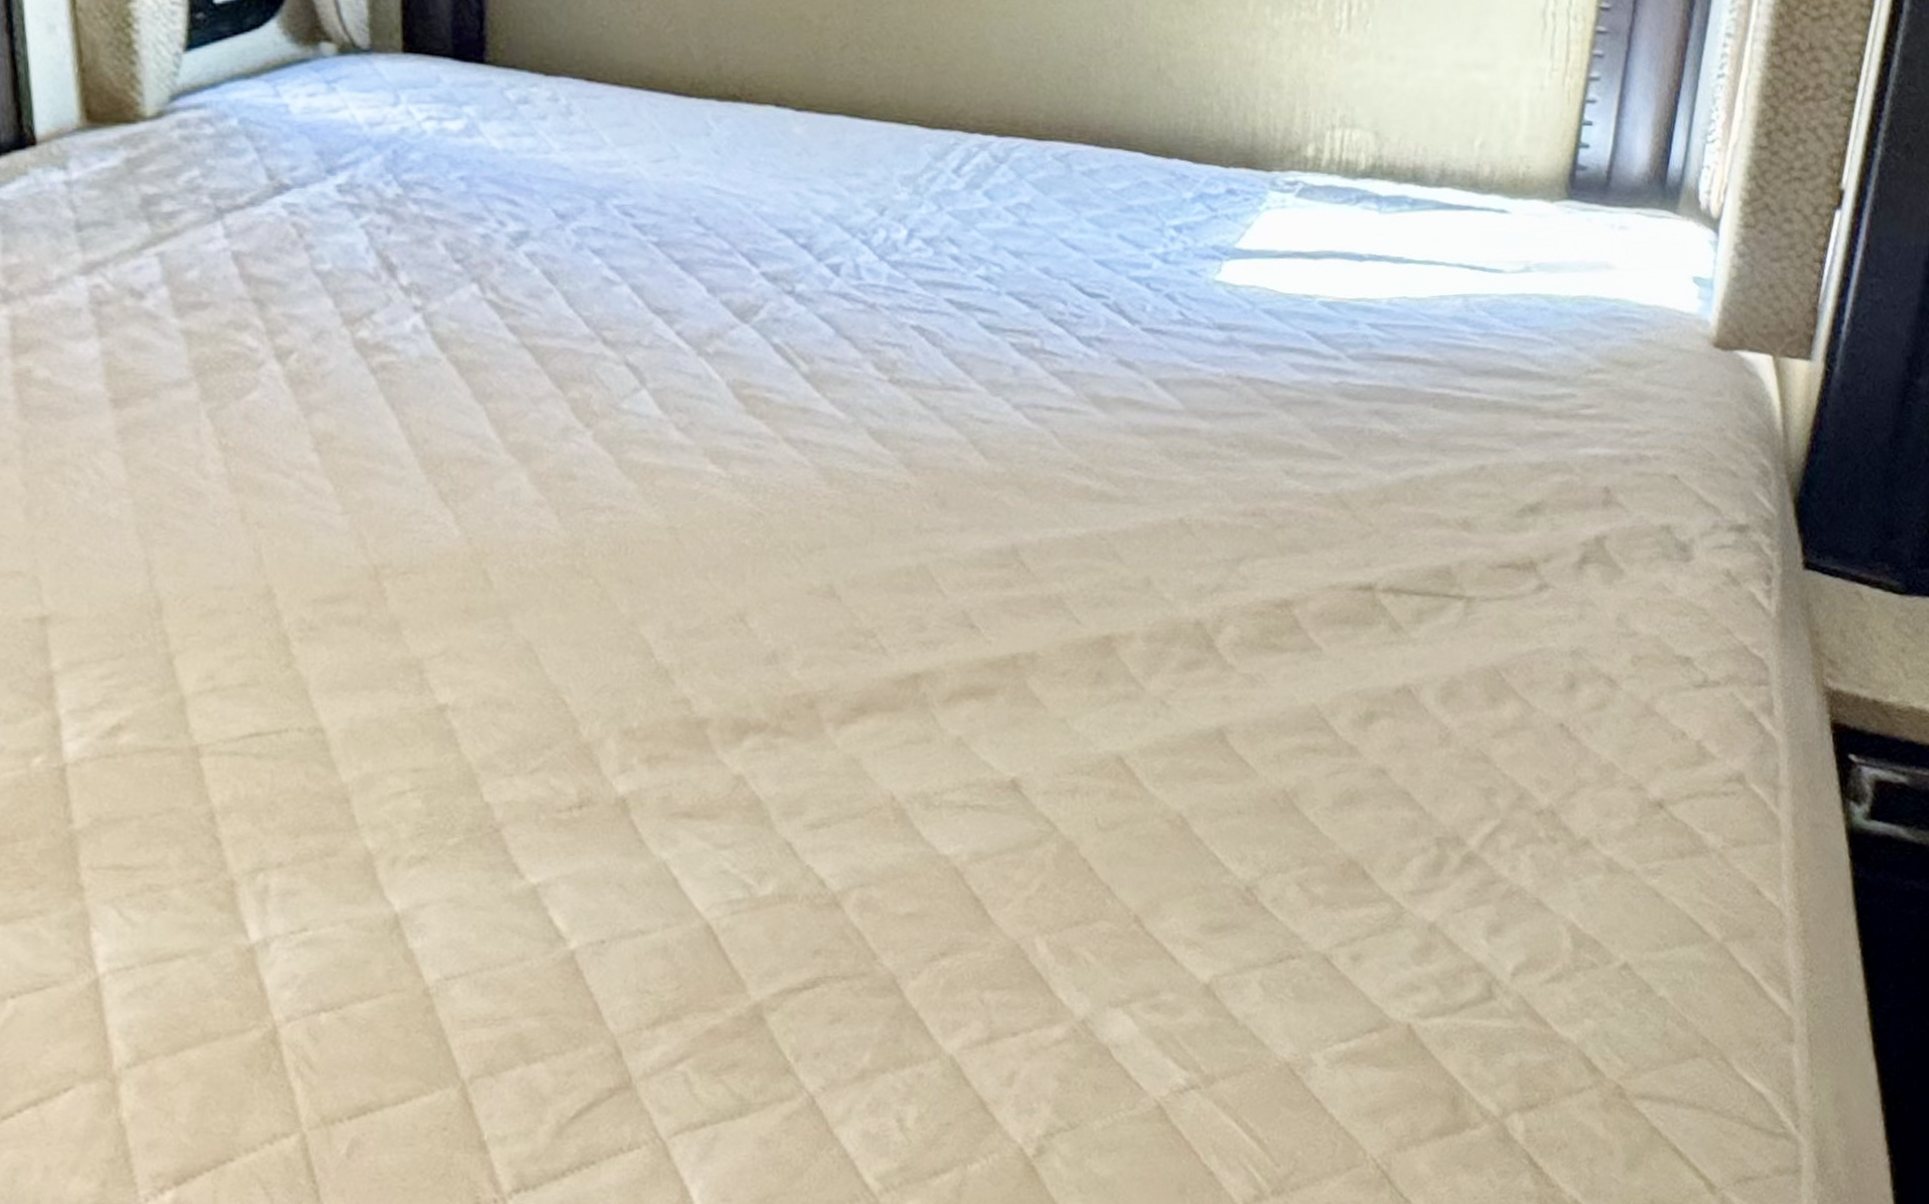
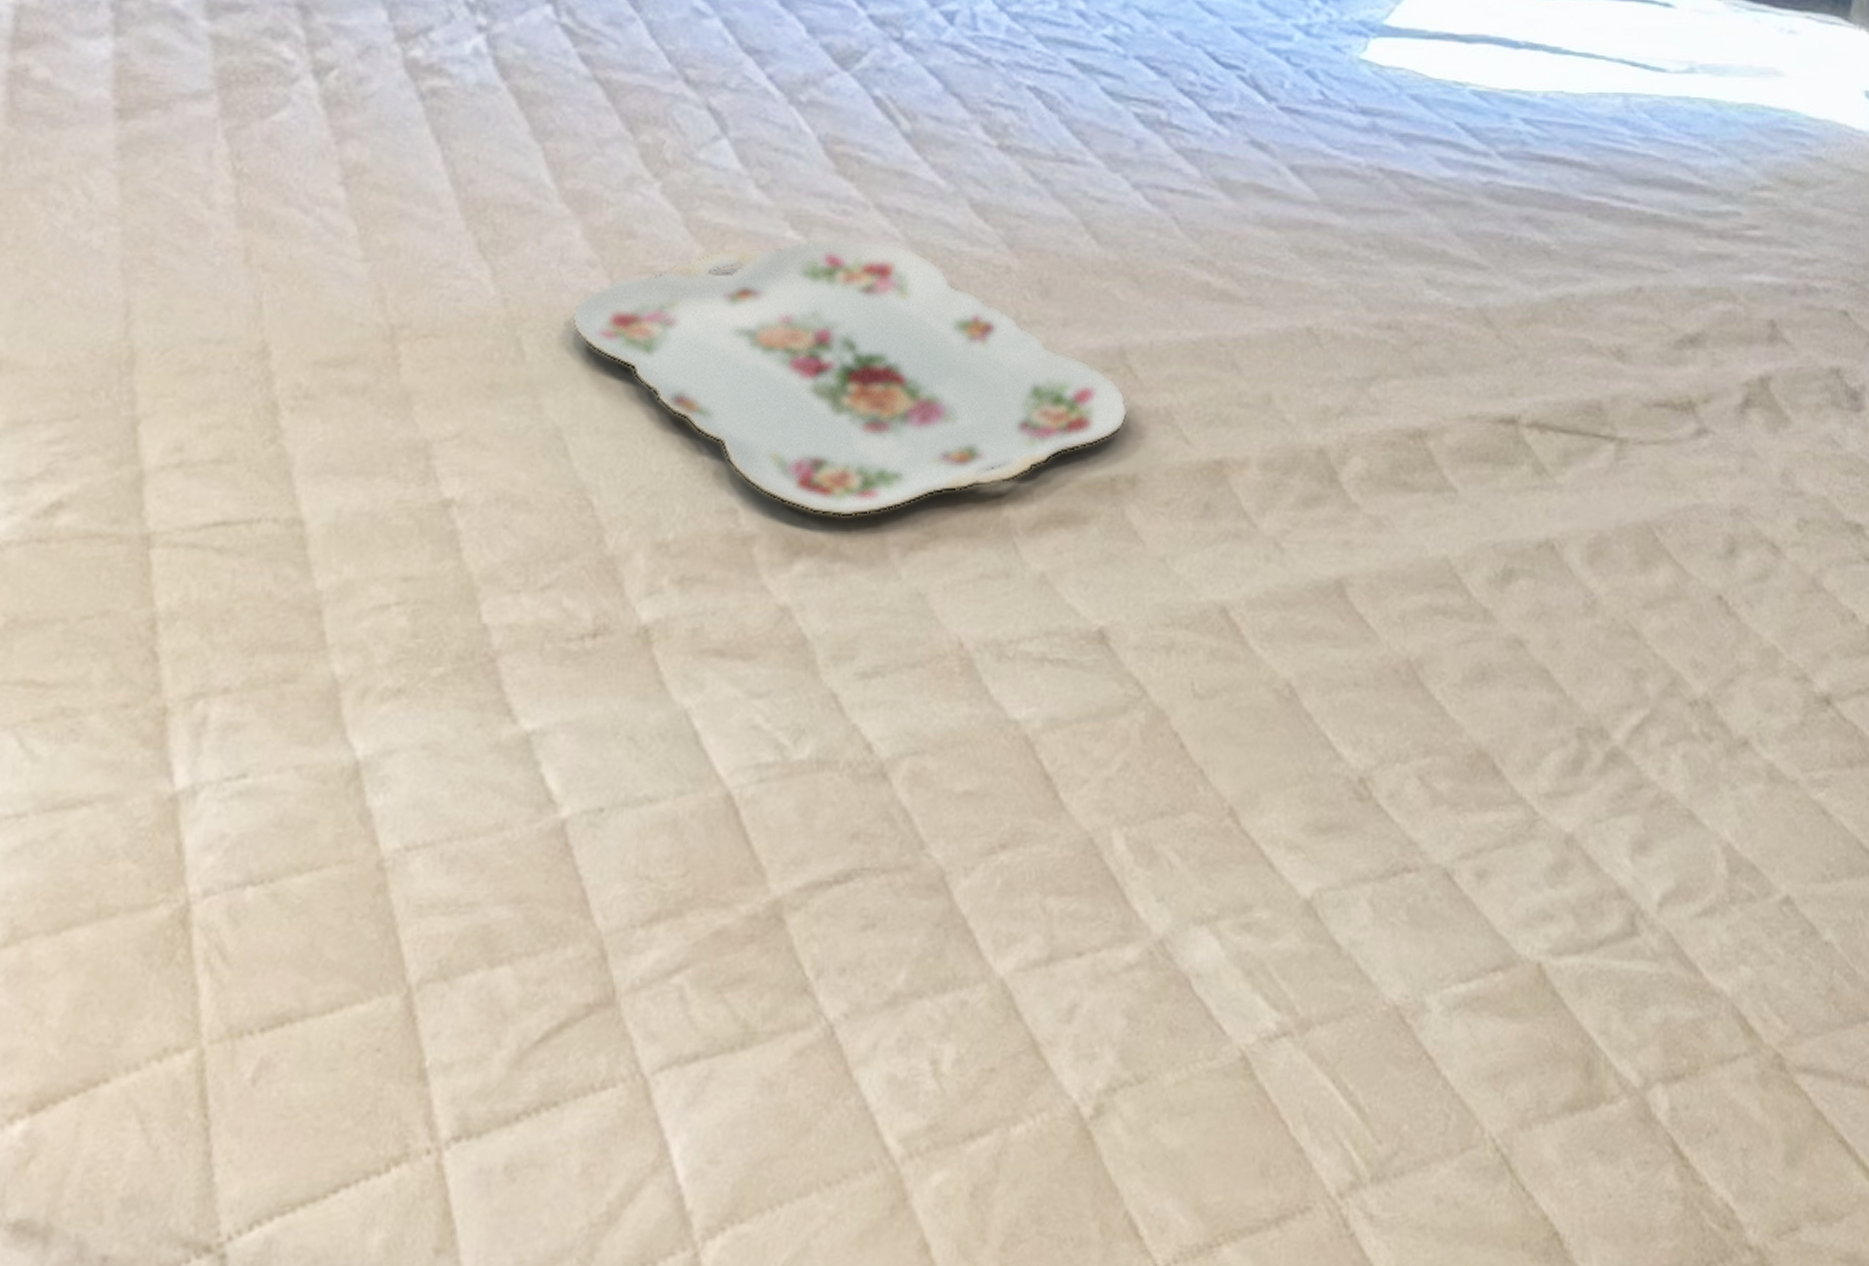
serving tray: none [527,468,1024,701] -> present [570,238,1128,518]

